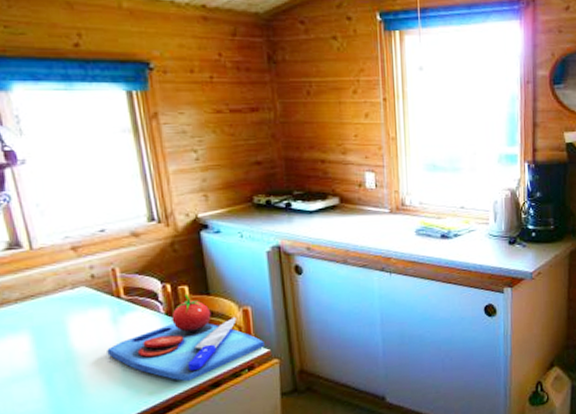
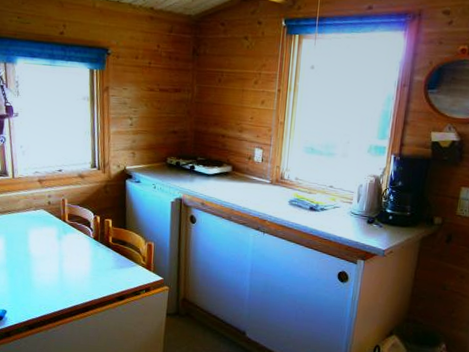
chopping board: present [107,295,264,382] -> none [51,226,160,292]

